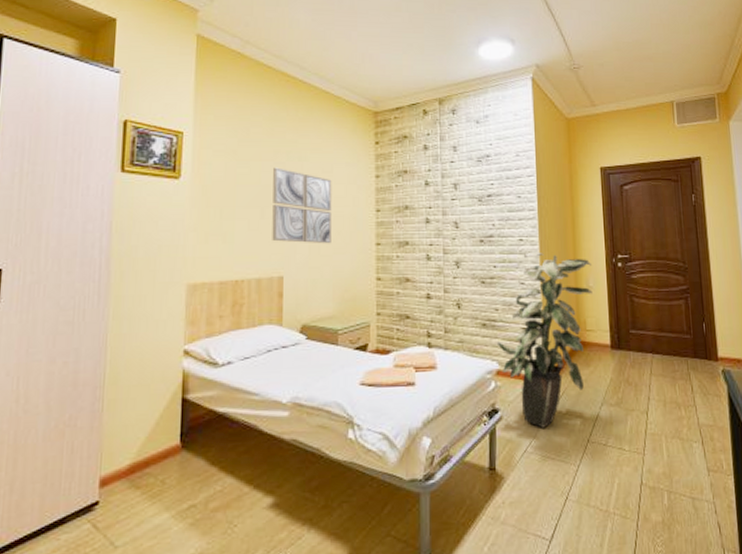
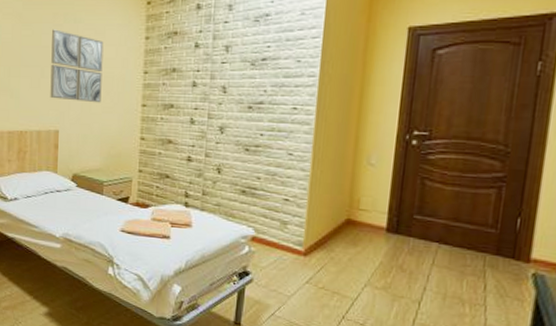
indoor plant: present [496,251,593,428] -> none [254,121,377,297]

